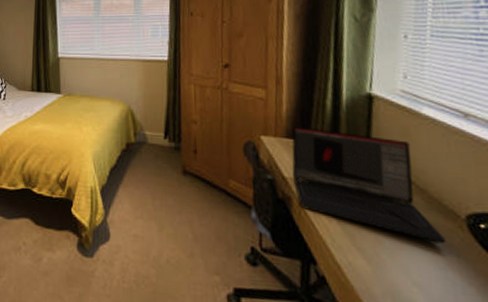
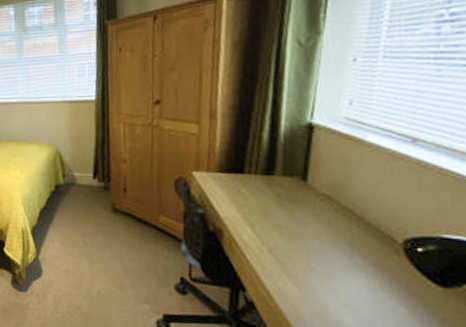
laptop: present [292,127,448,244] -> none [224,161,381,268]

